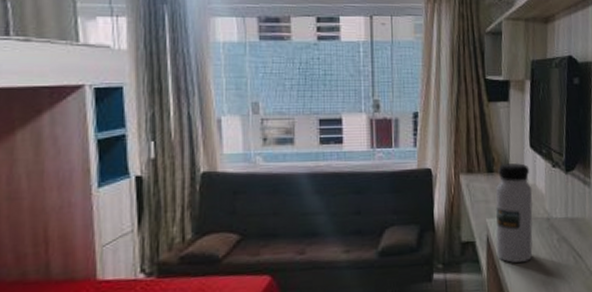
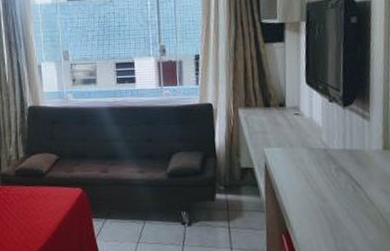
water bottle: present [495,163,533,263] -> none [272,98,310,188]

